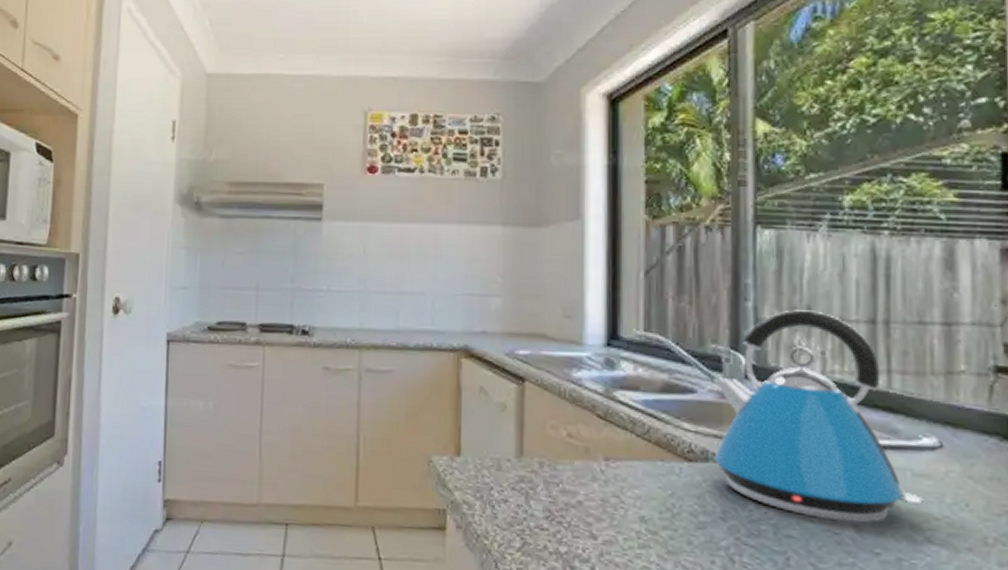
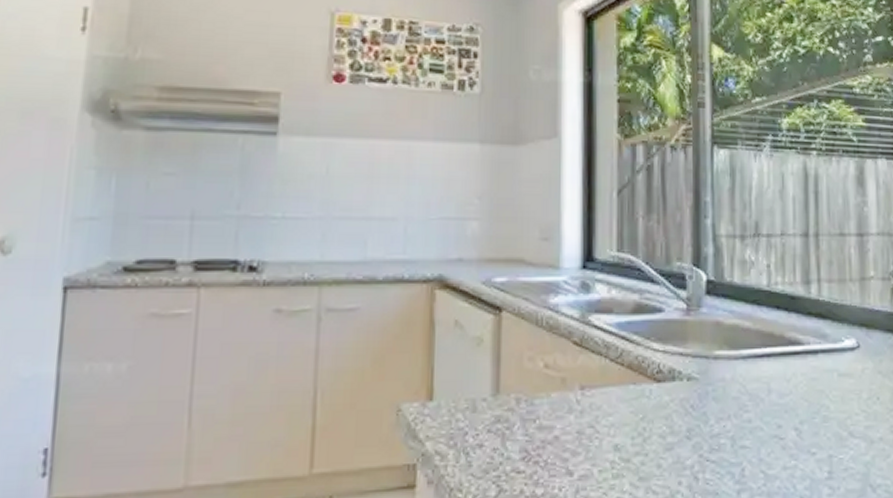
kettle: present [713,310,923,523] -> none [678,226,847,427]

